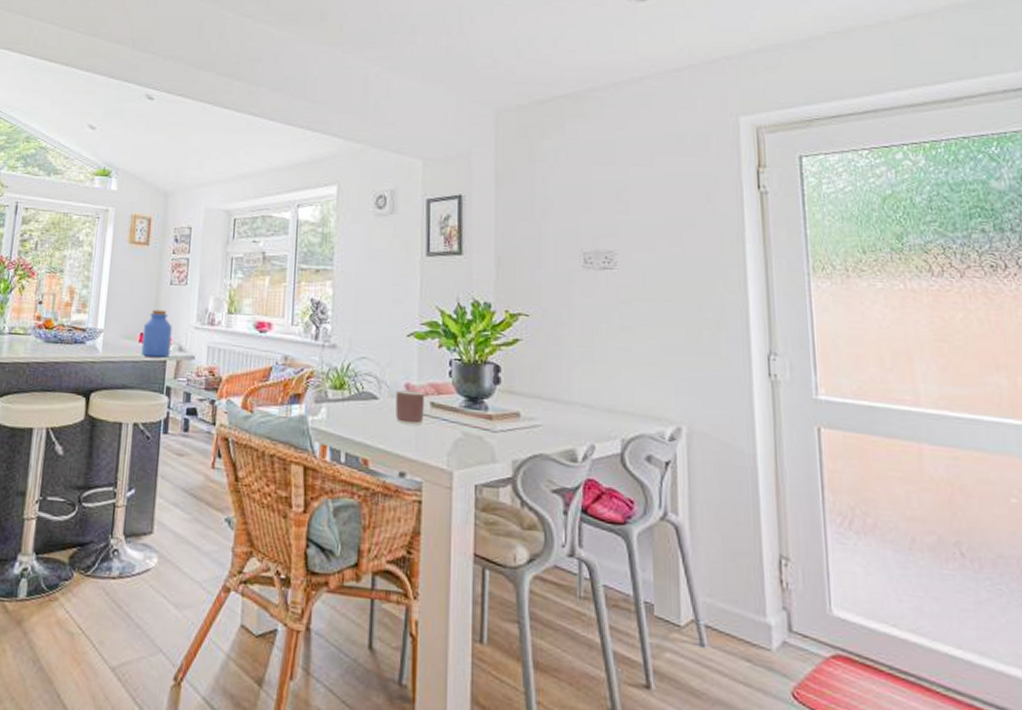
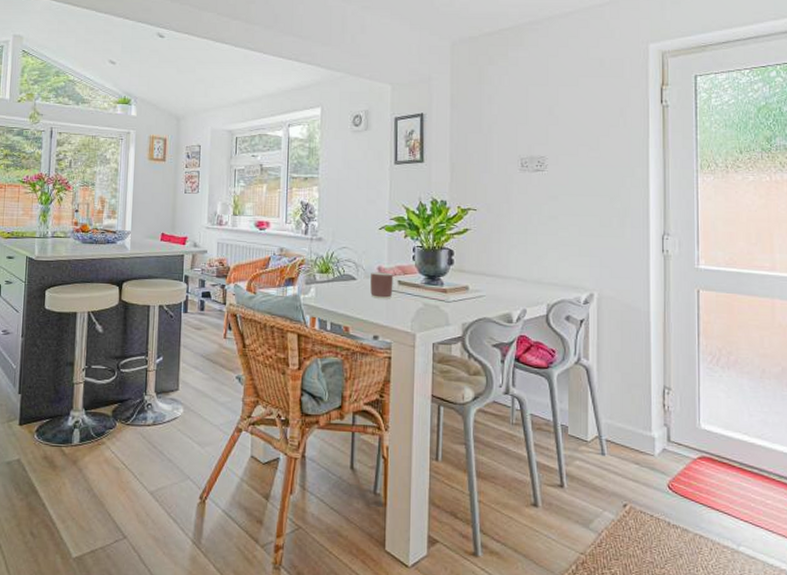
jar: present [141,309,172,357] -> none [163,214,188,252]

